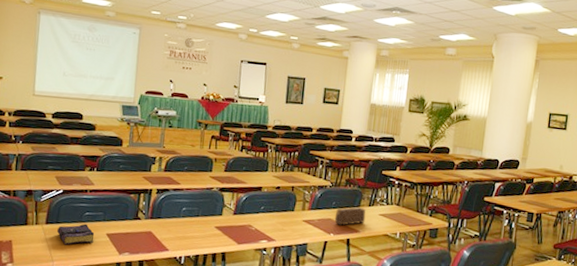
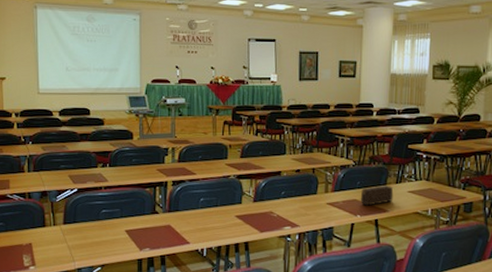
book: present [57,223,95,245] -> none [76,221,113,244]

